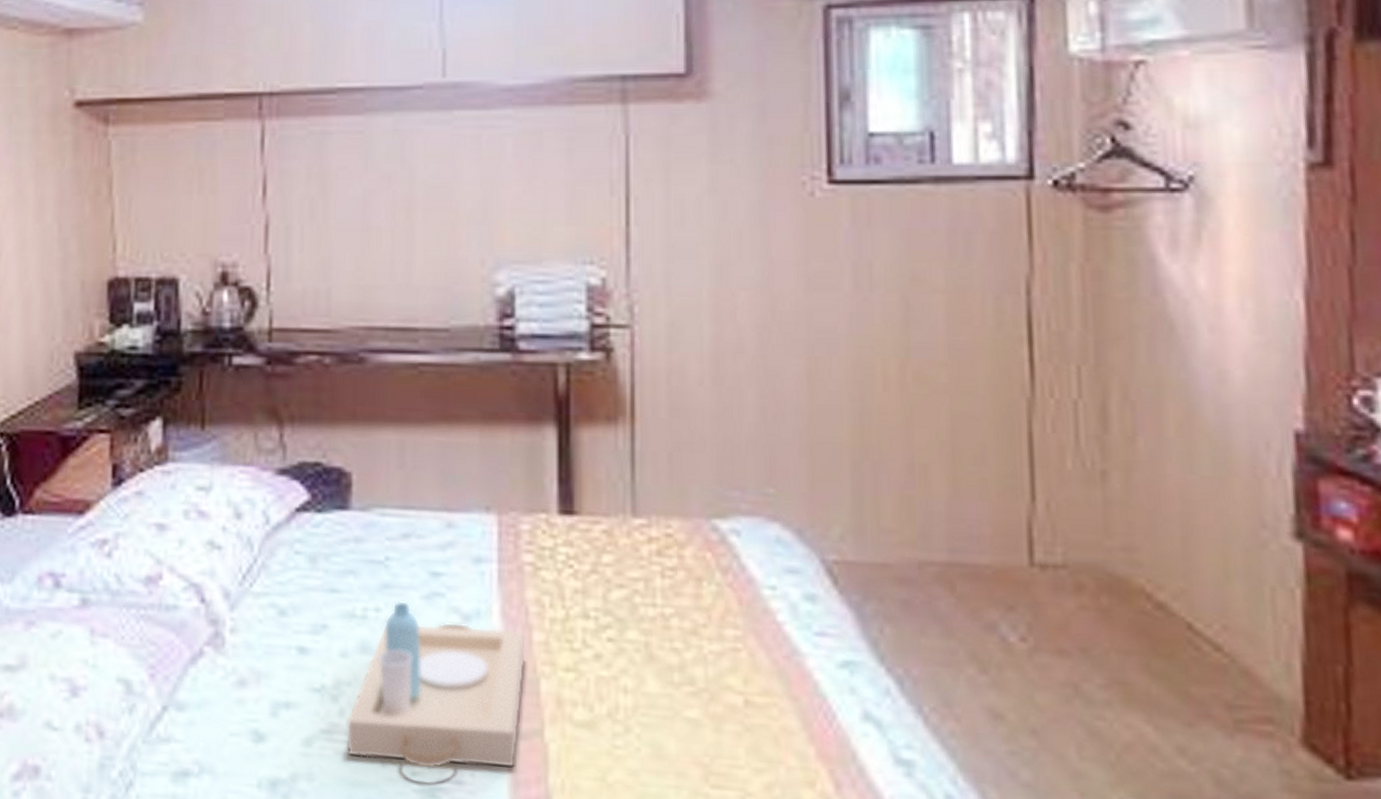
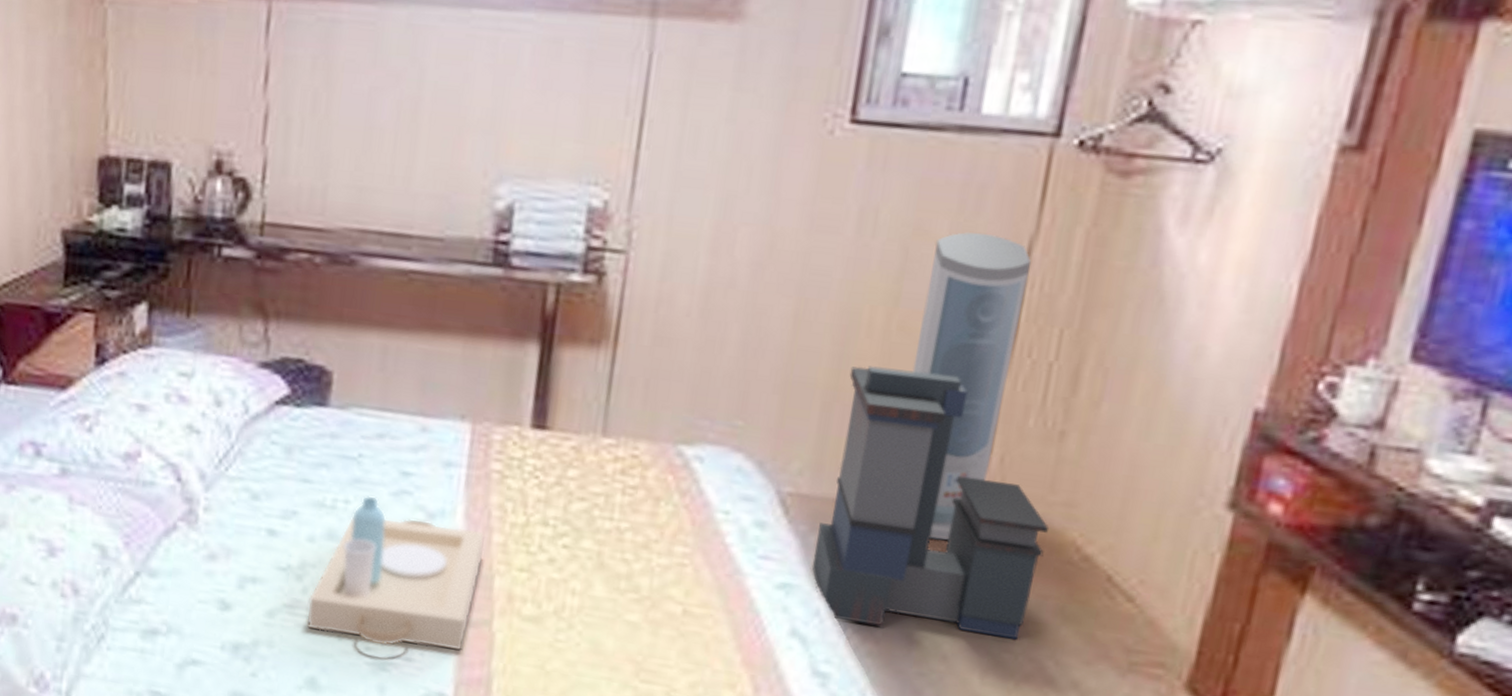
storage bin: none [871,420,1114,704] -> present [812,366,1050,640]
air purifier: none [933,277,1037,599] -> present [912,232,1031,541]

